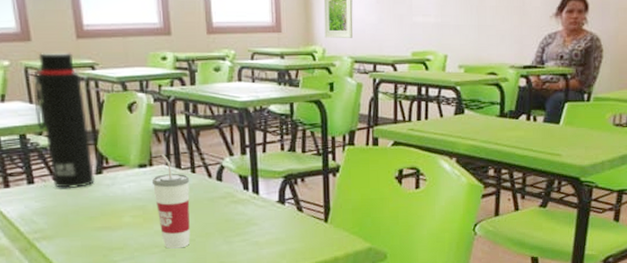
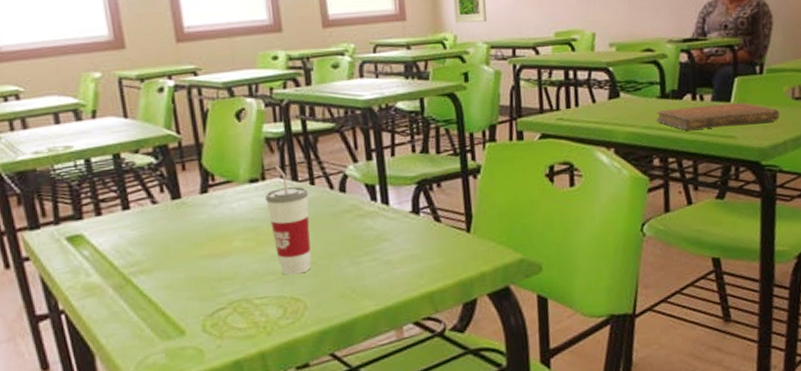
water bottle: present [32,52,95,189] -> none [127,58,199,213]
notebook: none [494,125,601,146] -> present [656,102,780,130]

